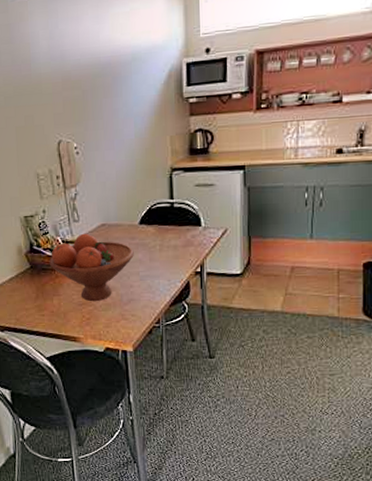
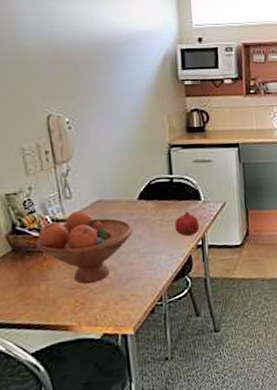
fruit: none [174,237,199,262] -> present [175,211,200,236]

